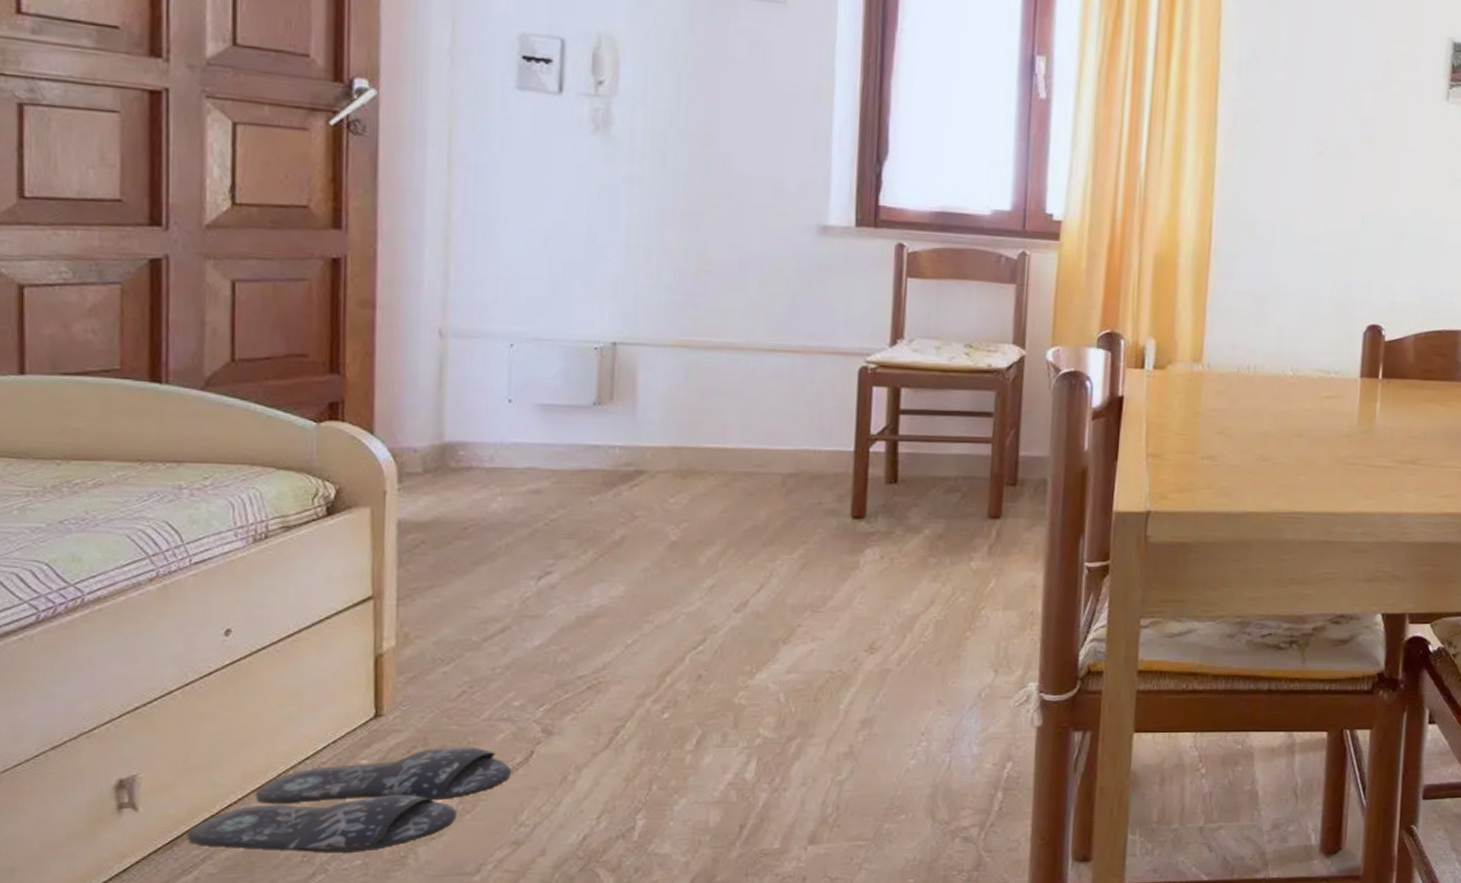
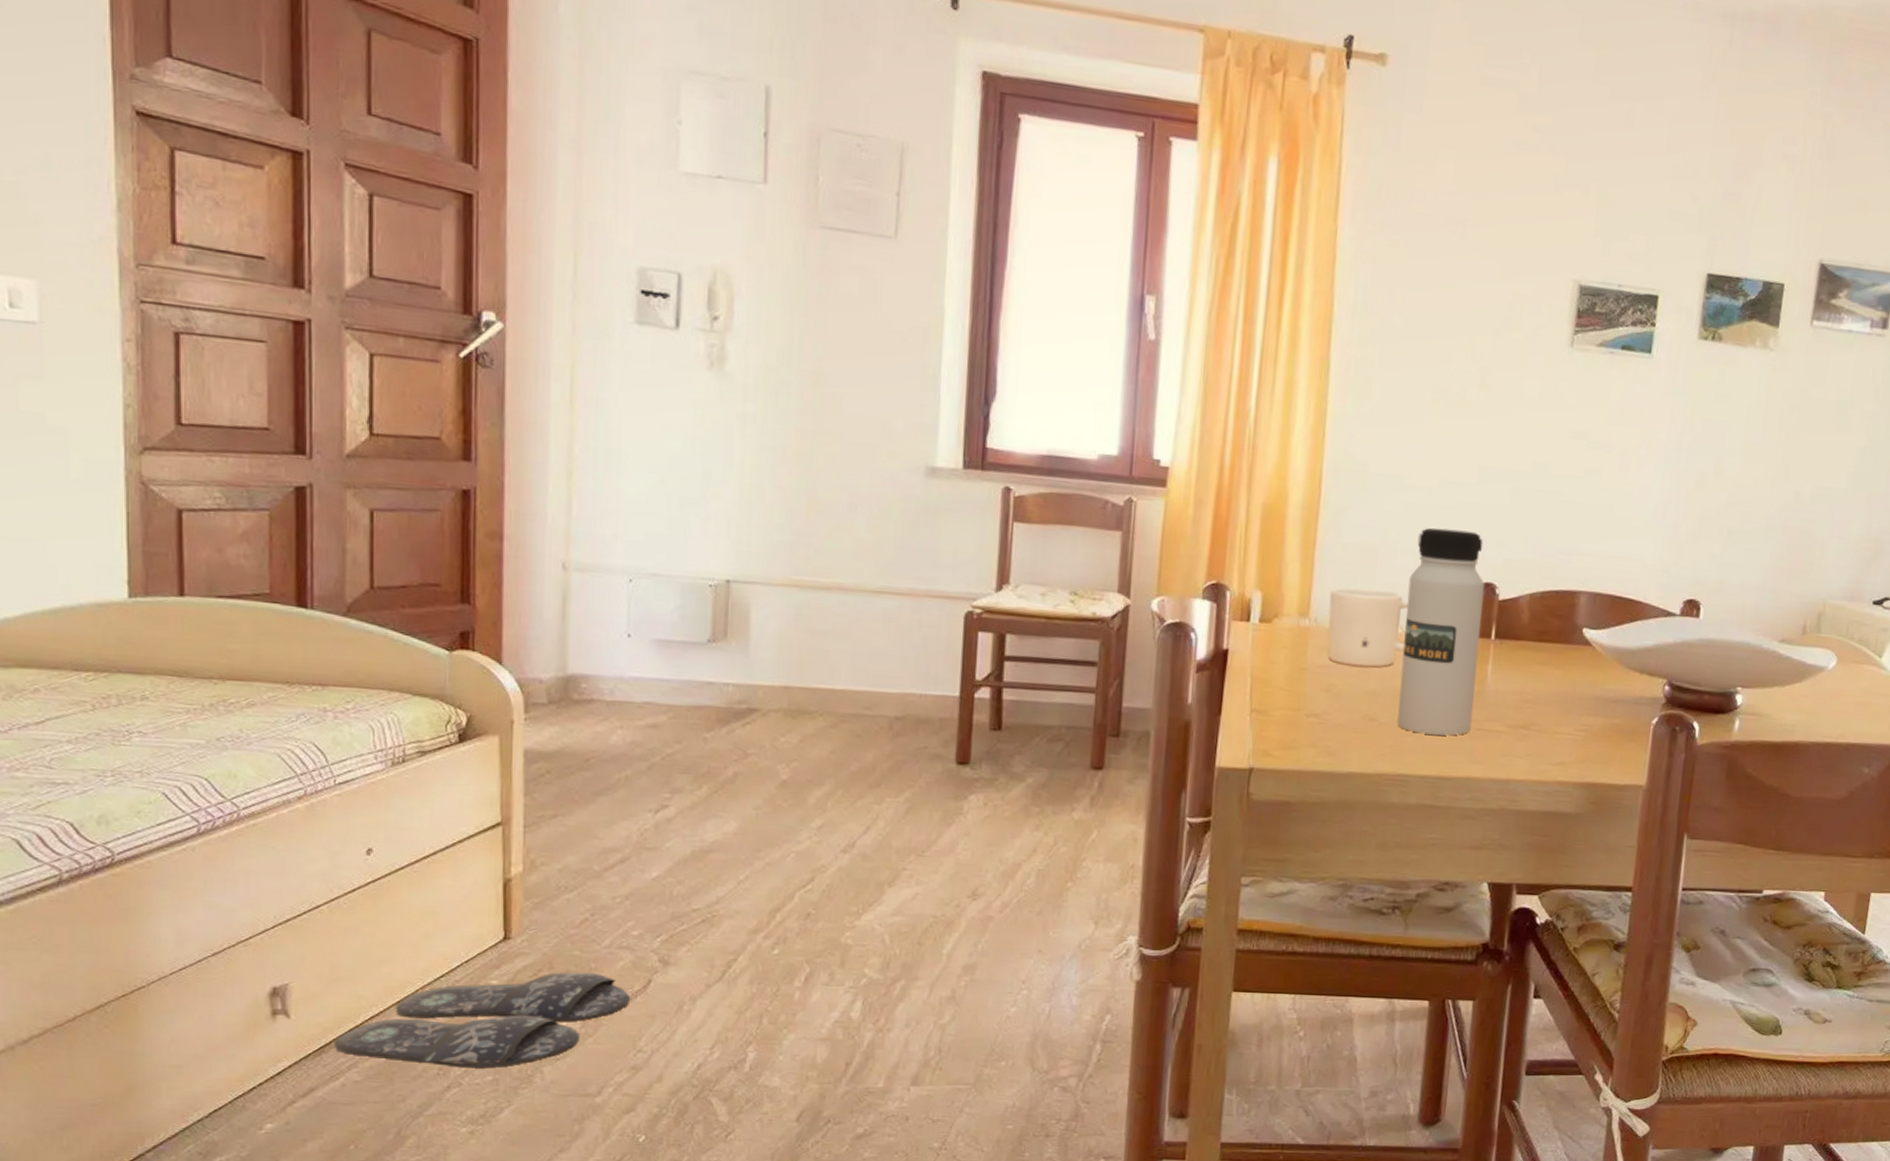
mug: none [1220,333,1298,411] -> present [1327,587,1408,669]
water bottle: none [1290,273,1371,473] -> present [1397,527,1485,736]

